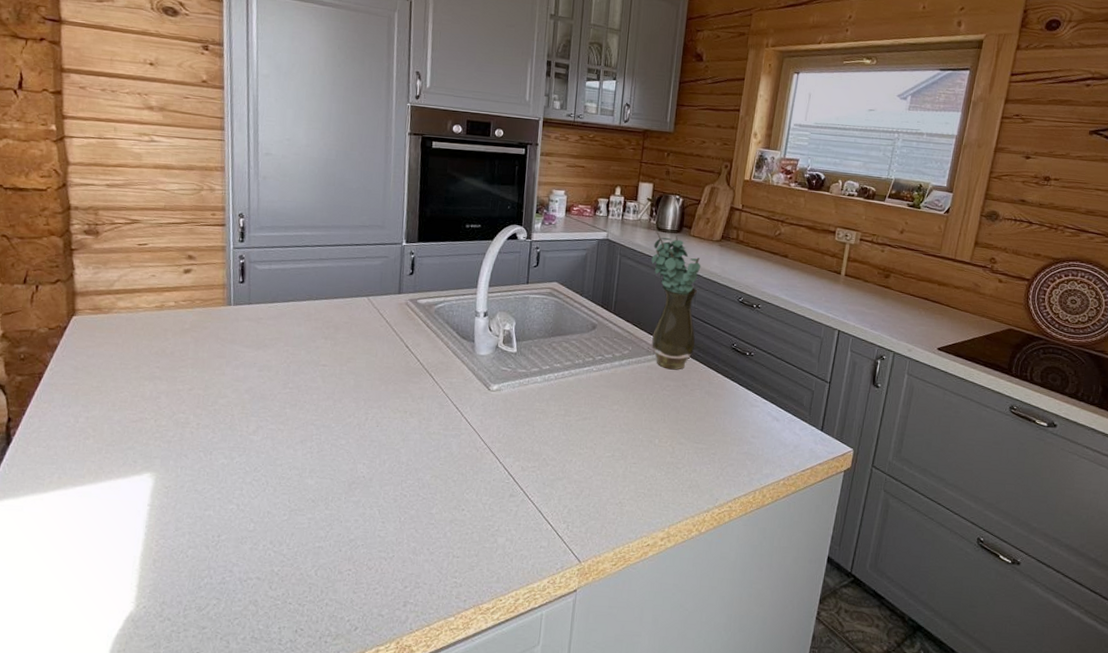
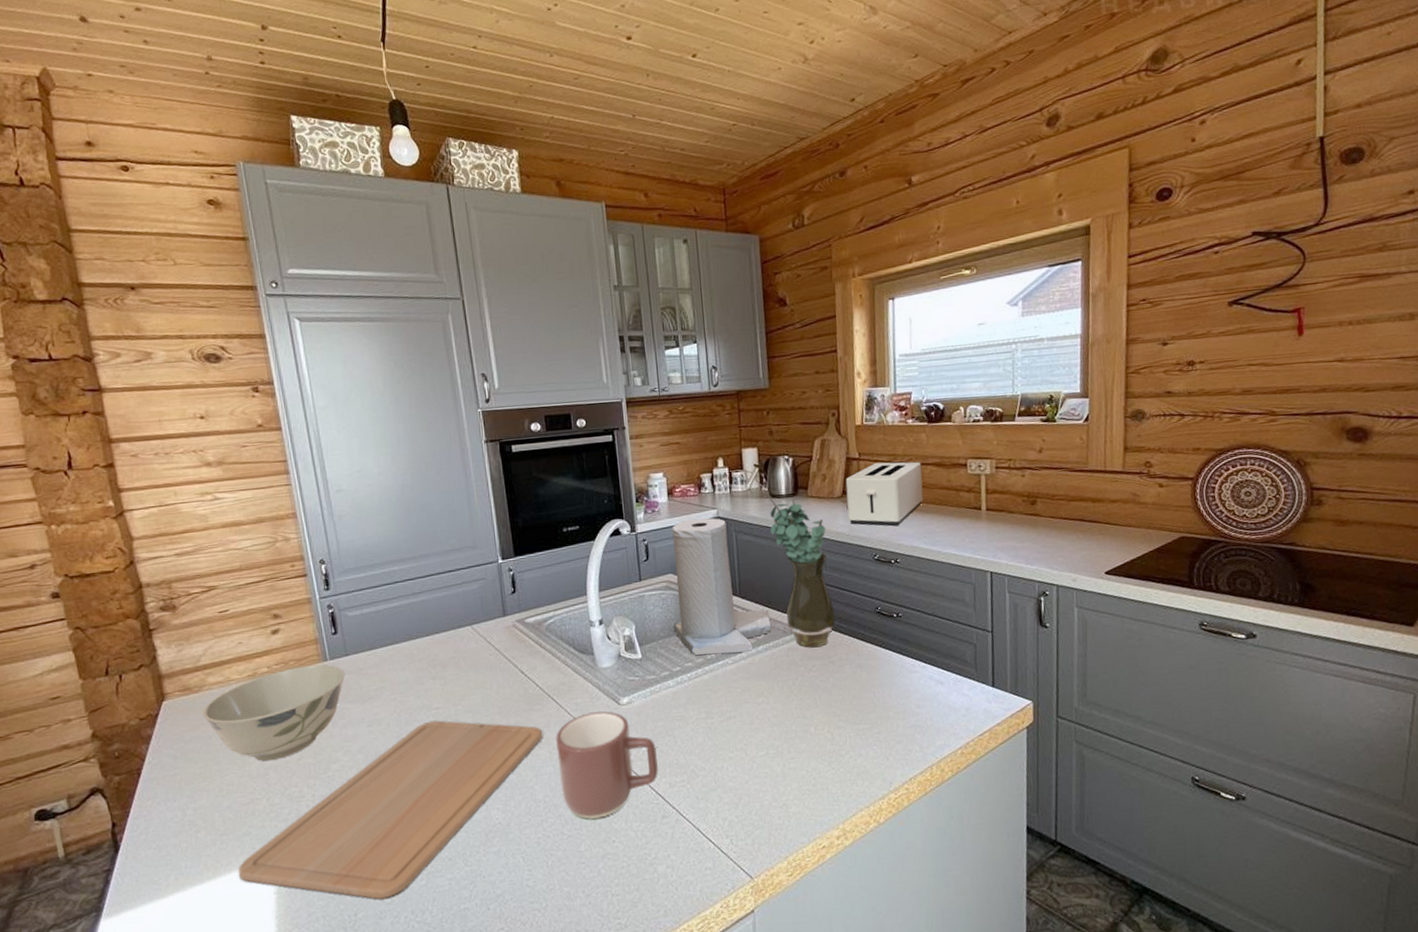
bowl: none [108,306,246,386] -> present [202,664,346,761]
chopping board: none [117,375,415,526] -> present [238,720,542,899]
mug: none [424,392,515,488] -> present [555,711,659,820]
paper towel: none [549,236,637,364] -> present [672,518,771,656]
toaster: none [722,216,796,276] -> present [845,461,923,526]

